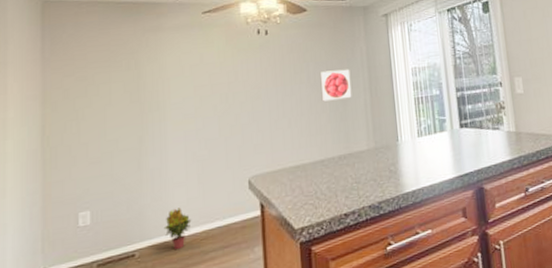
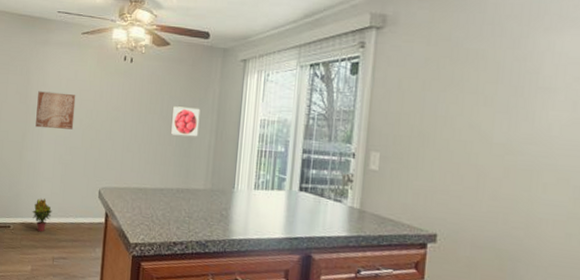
wall art: none [154,80,206,127] -> present [35,91,76,130]

